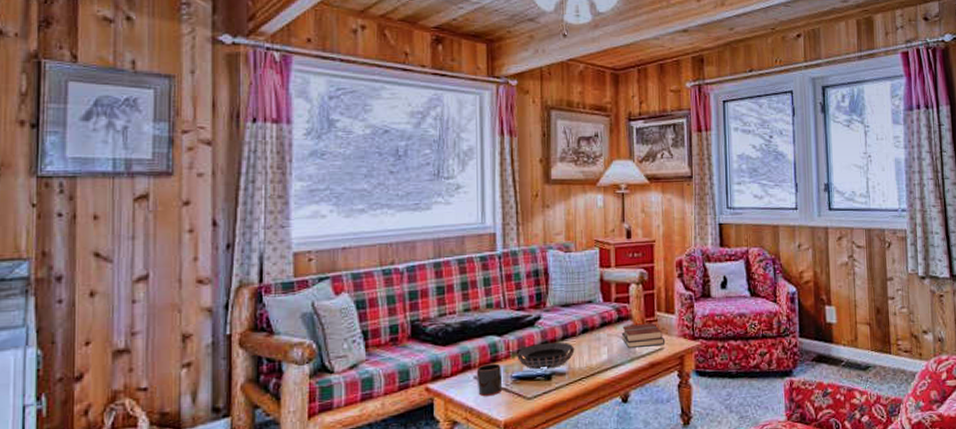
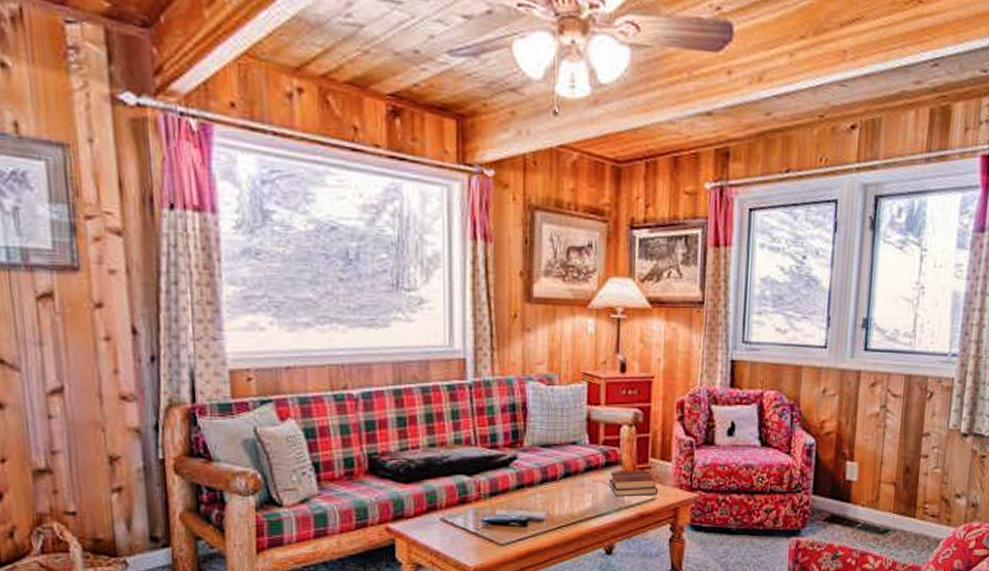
mug: present [476,363,503,396] -> none [443,505,472,539]
decorative bowl: present [517,342,575,370] -> none [489,486,554,515]

